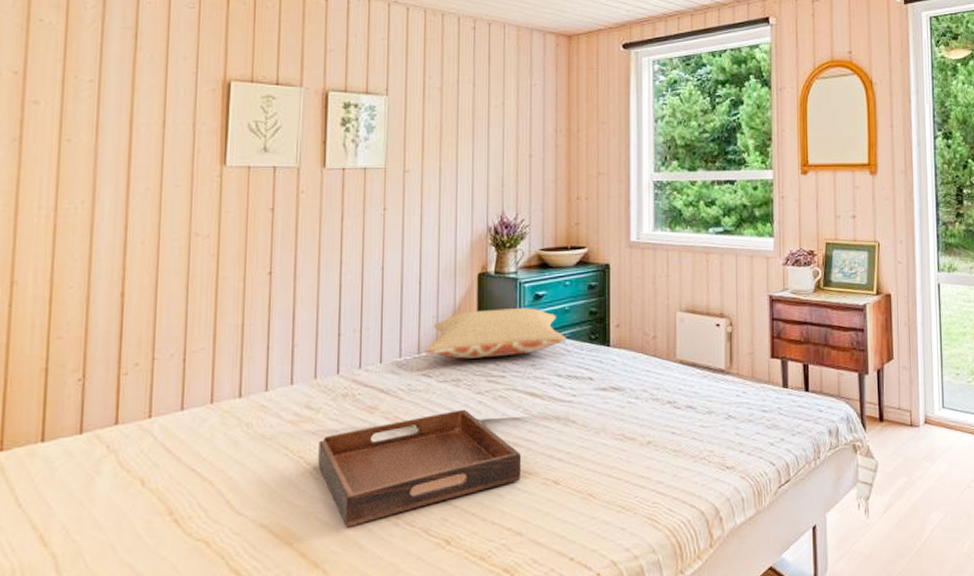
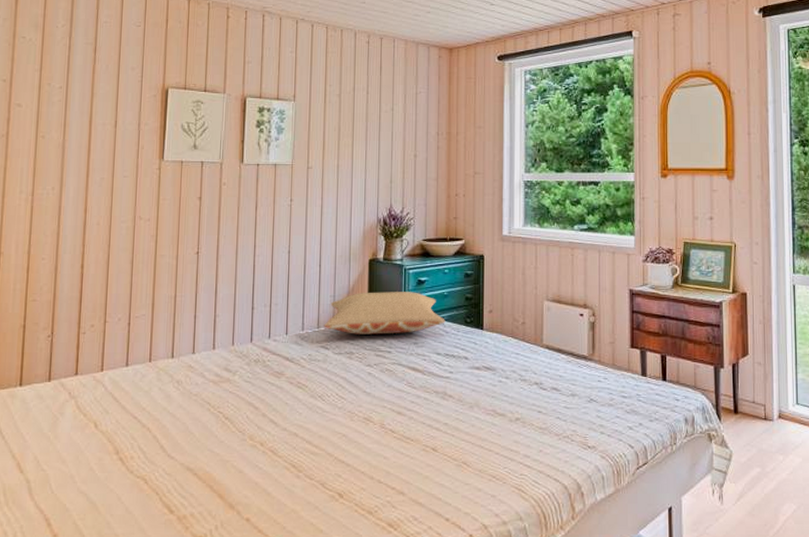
serving tray: present [318,409,522,527] -> none [234,379,405,476]

